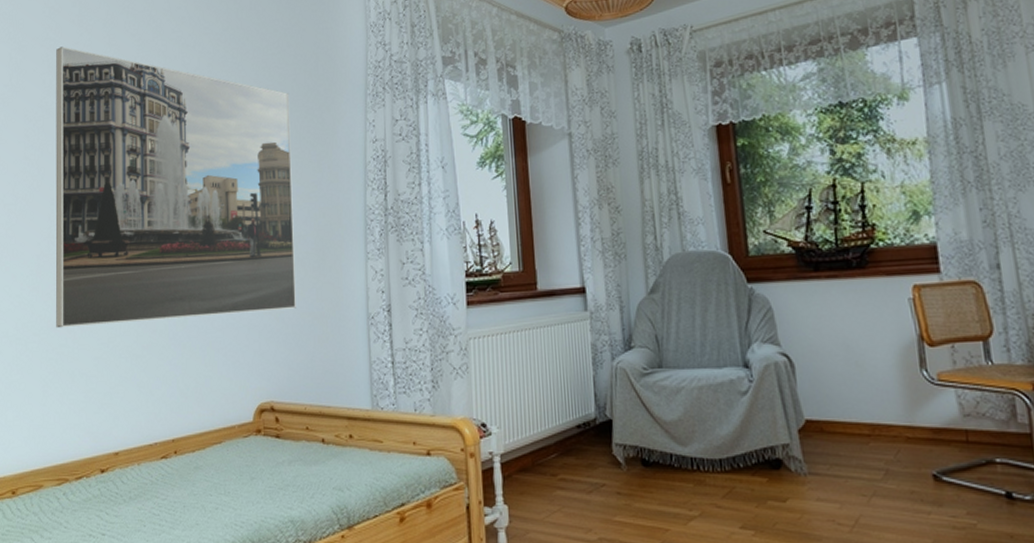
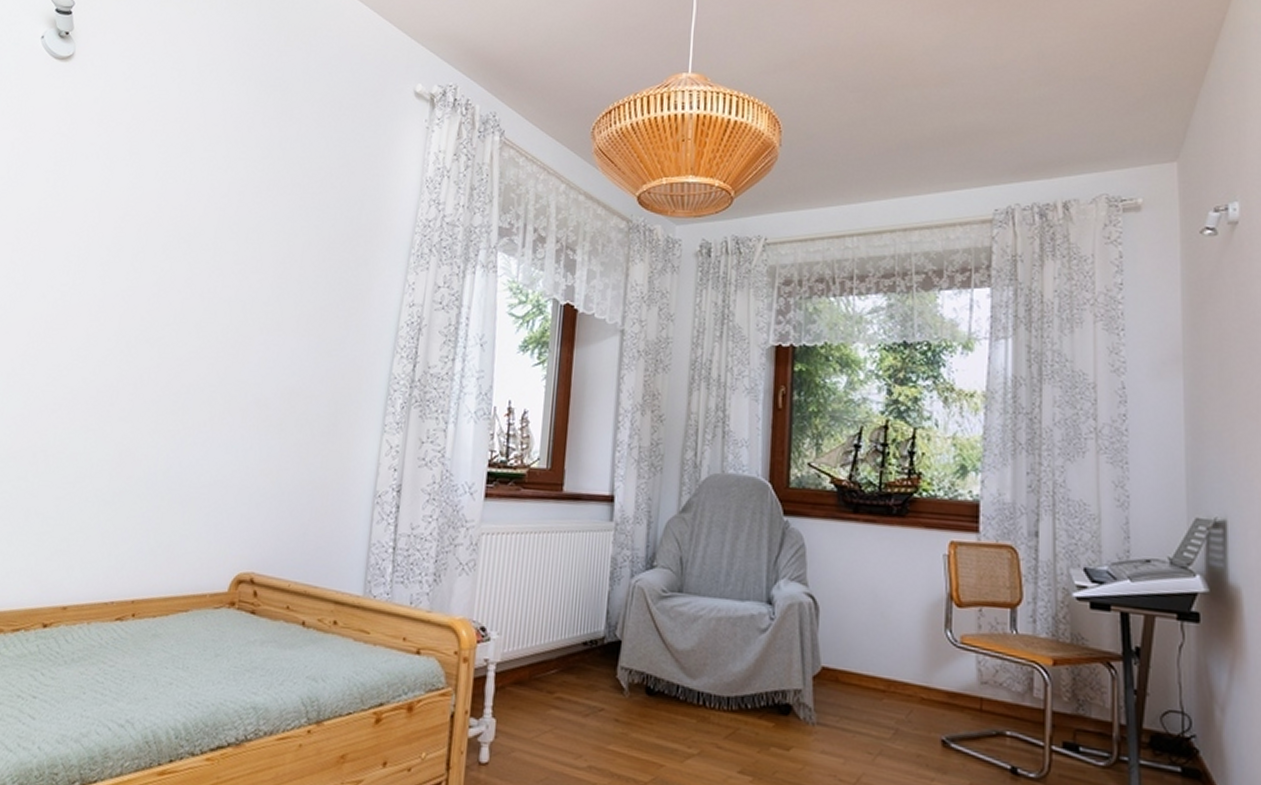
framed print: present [55,46,296,329] -> none [16,145,325,474]

